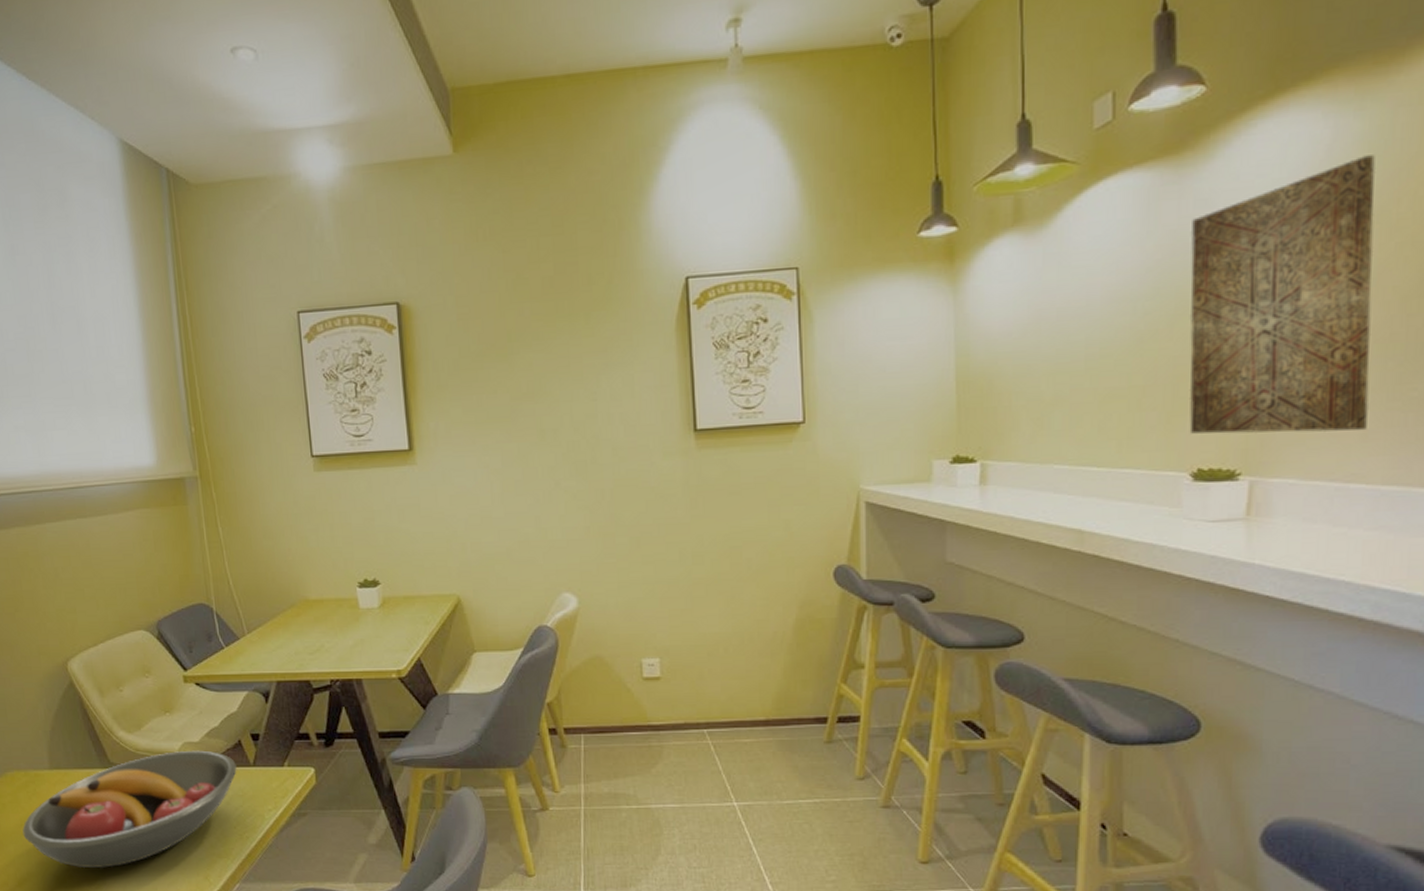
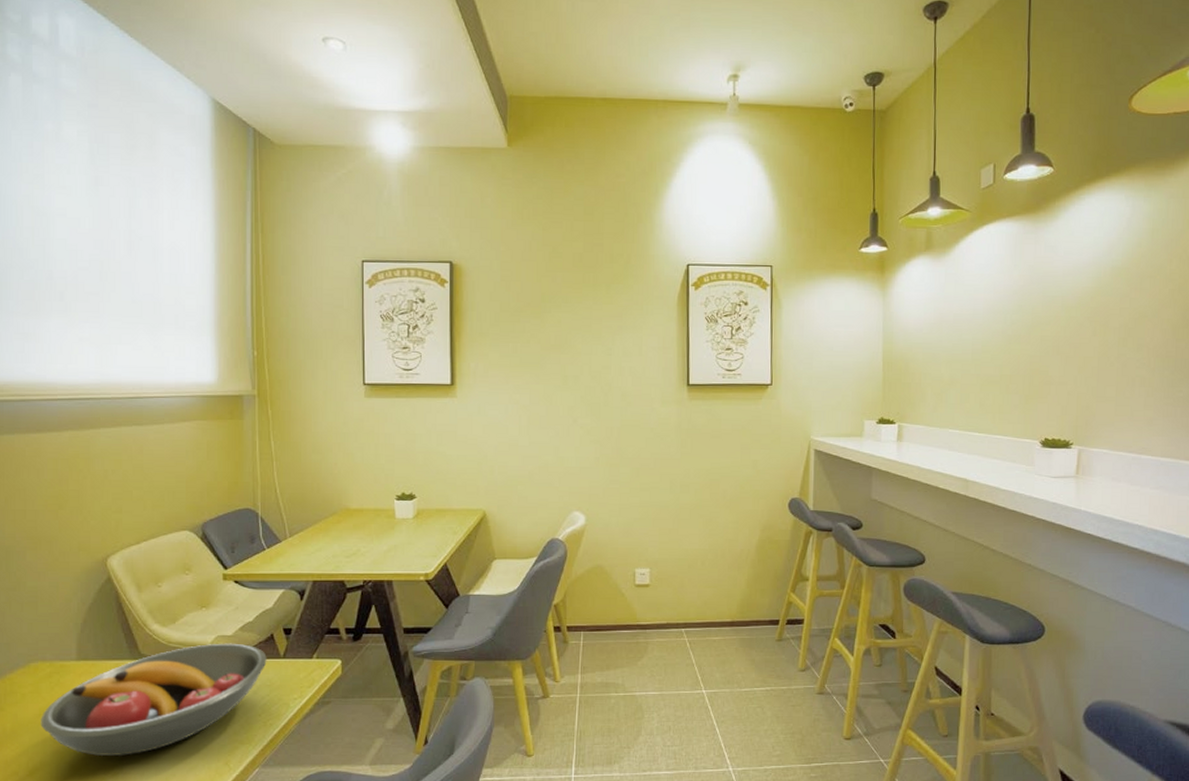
wall art: present [1189,155,1375,434] -> none [1040,228,1157,418]

